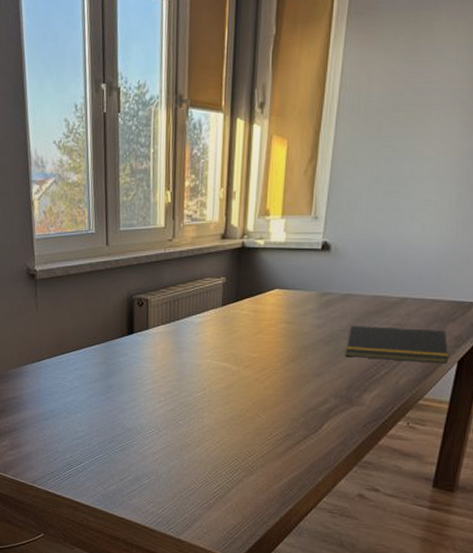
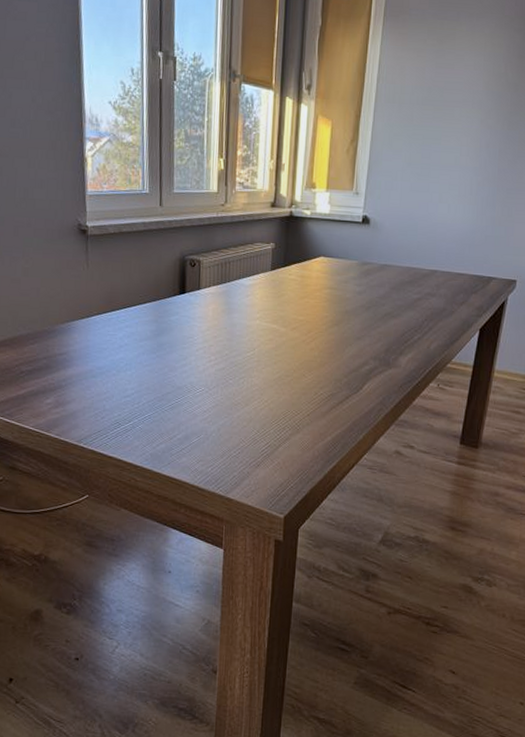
notepad: present [345,326,449,364] -> none [383,294,472,331]

